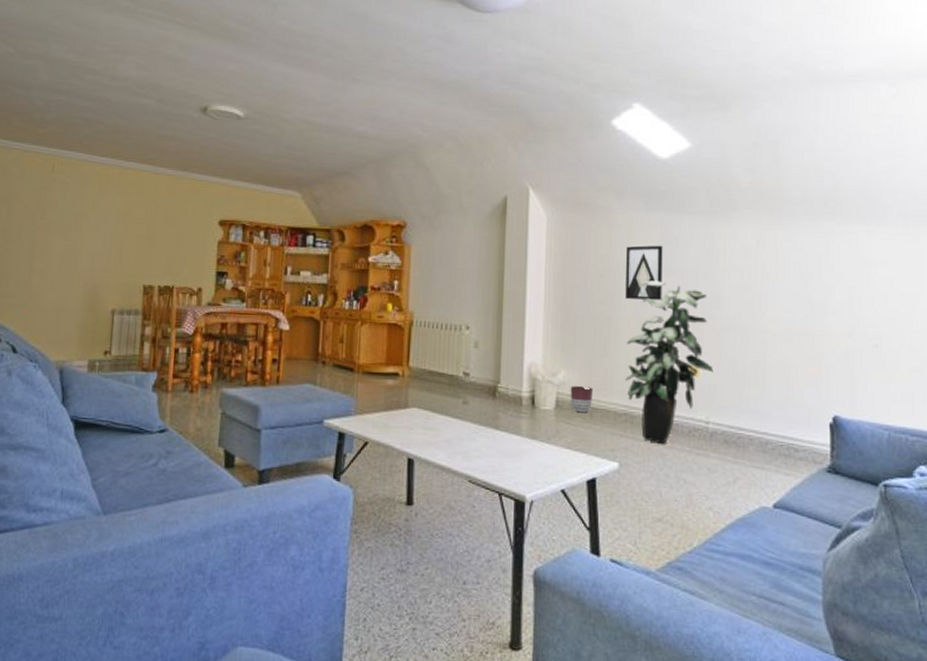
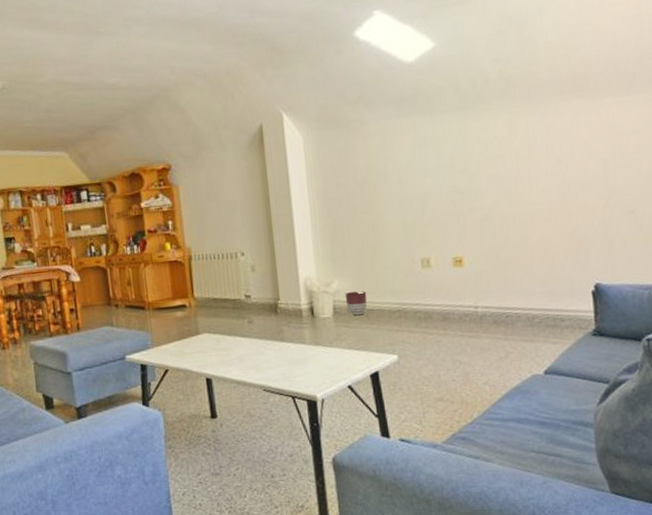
indoor plant: present [625,280,714,444] -> none [392,183,478,333]
wall art: present [626,245,663,300] -> none [383,148,422,204]

